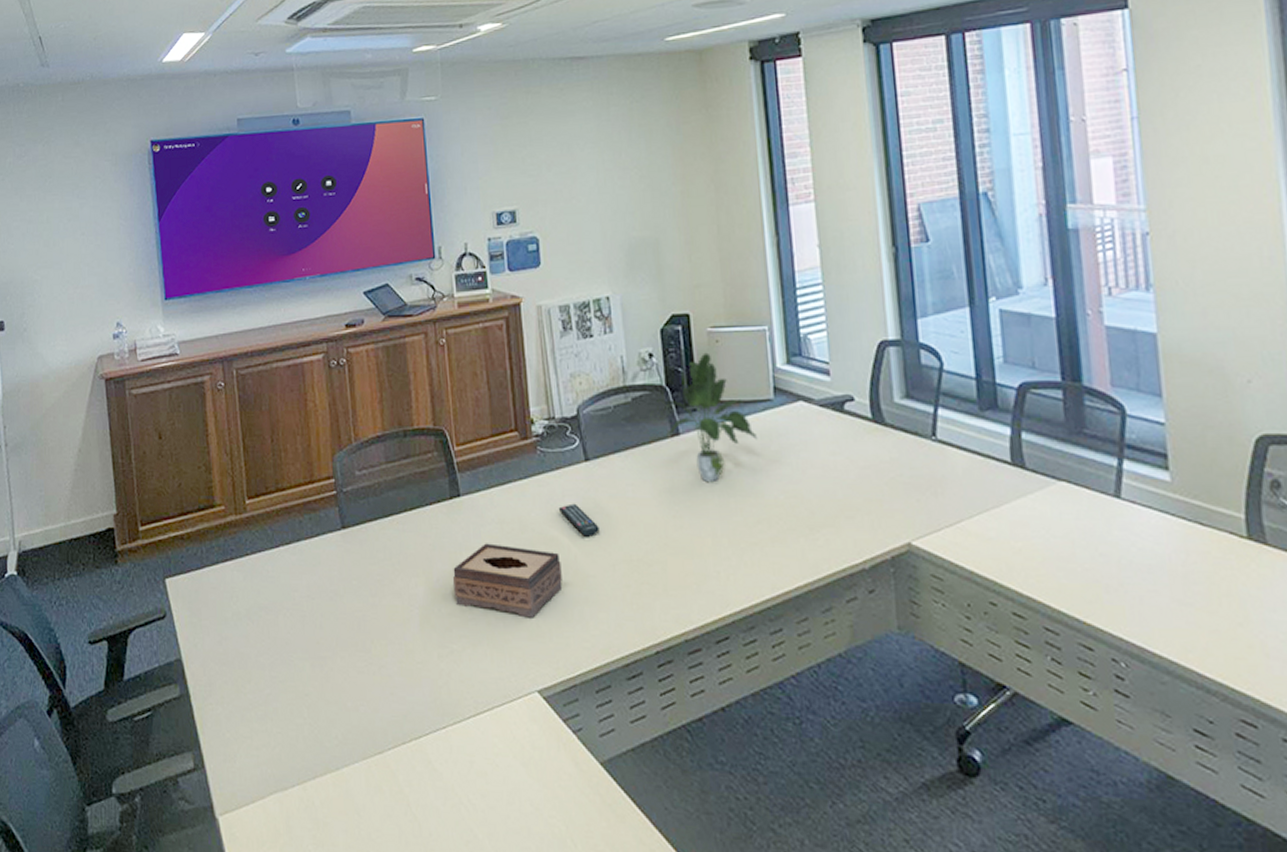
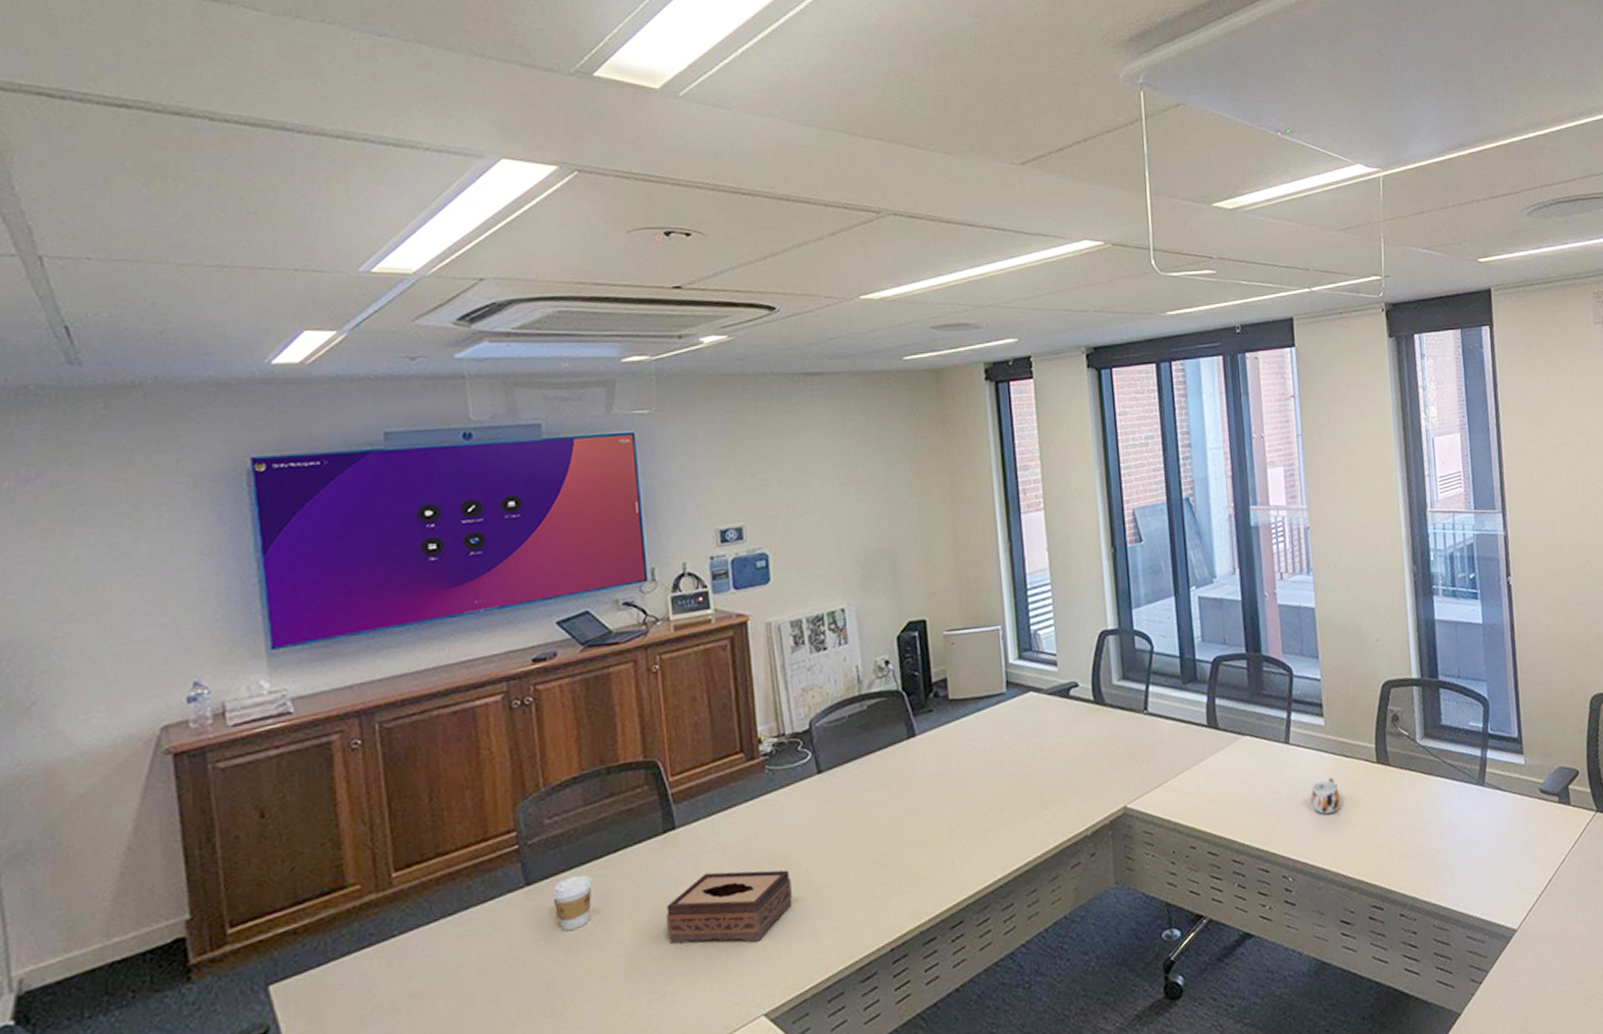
coffee cup: none [362,526,393,576] -> present [552,875,593,931]
remote control: present [558,503,600,537] -> none [788,817,833,849]
potted plant: present [659,352,758,483] -> none [896,655,992,778]
mug: none [1150,548,1194,594] -> present [1310,778,1341,815]

